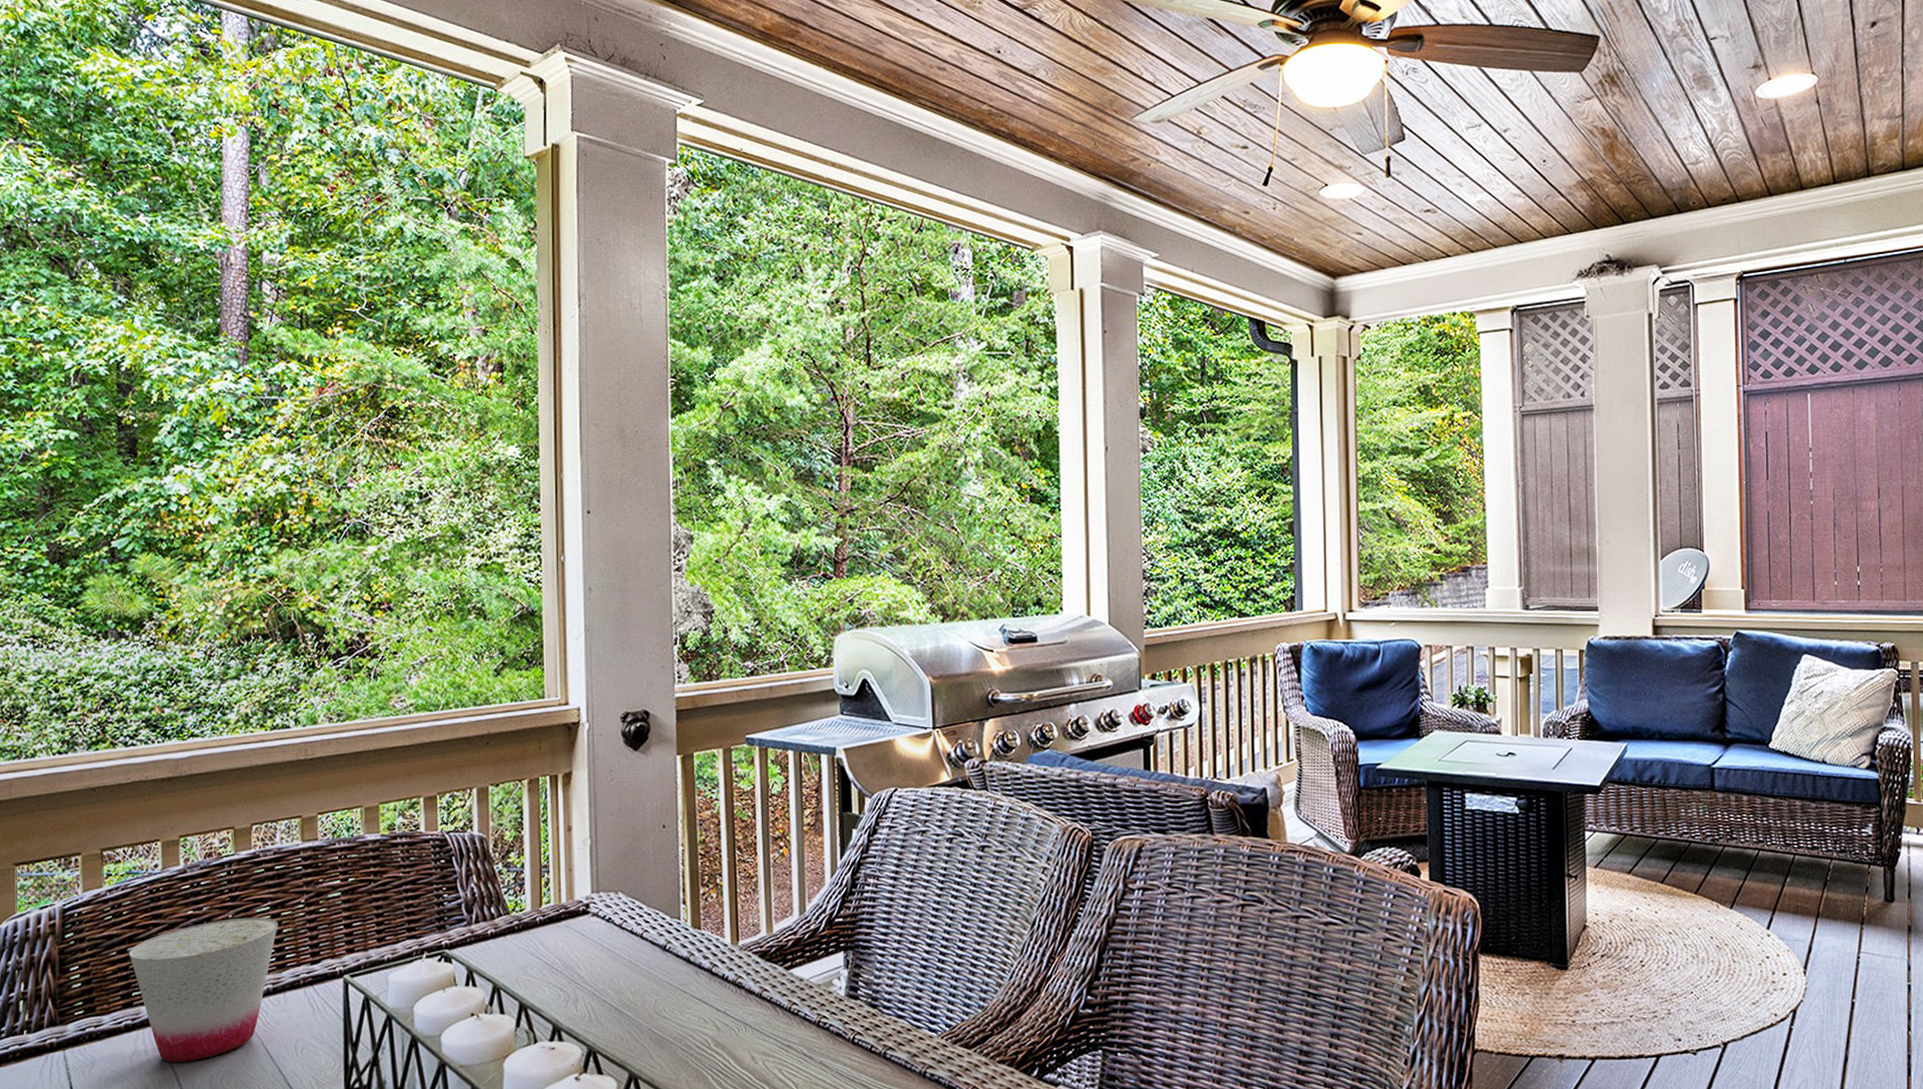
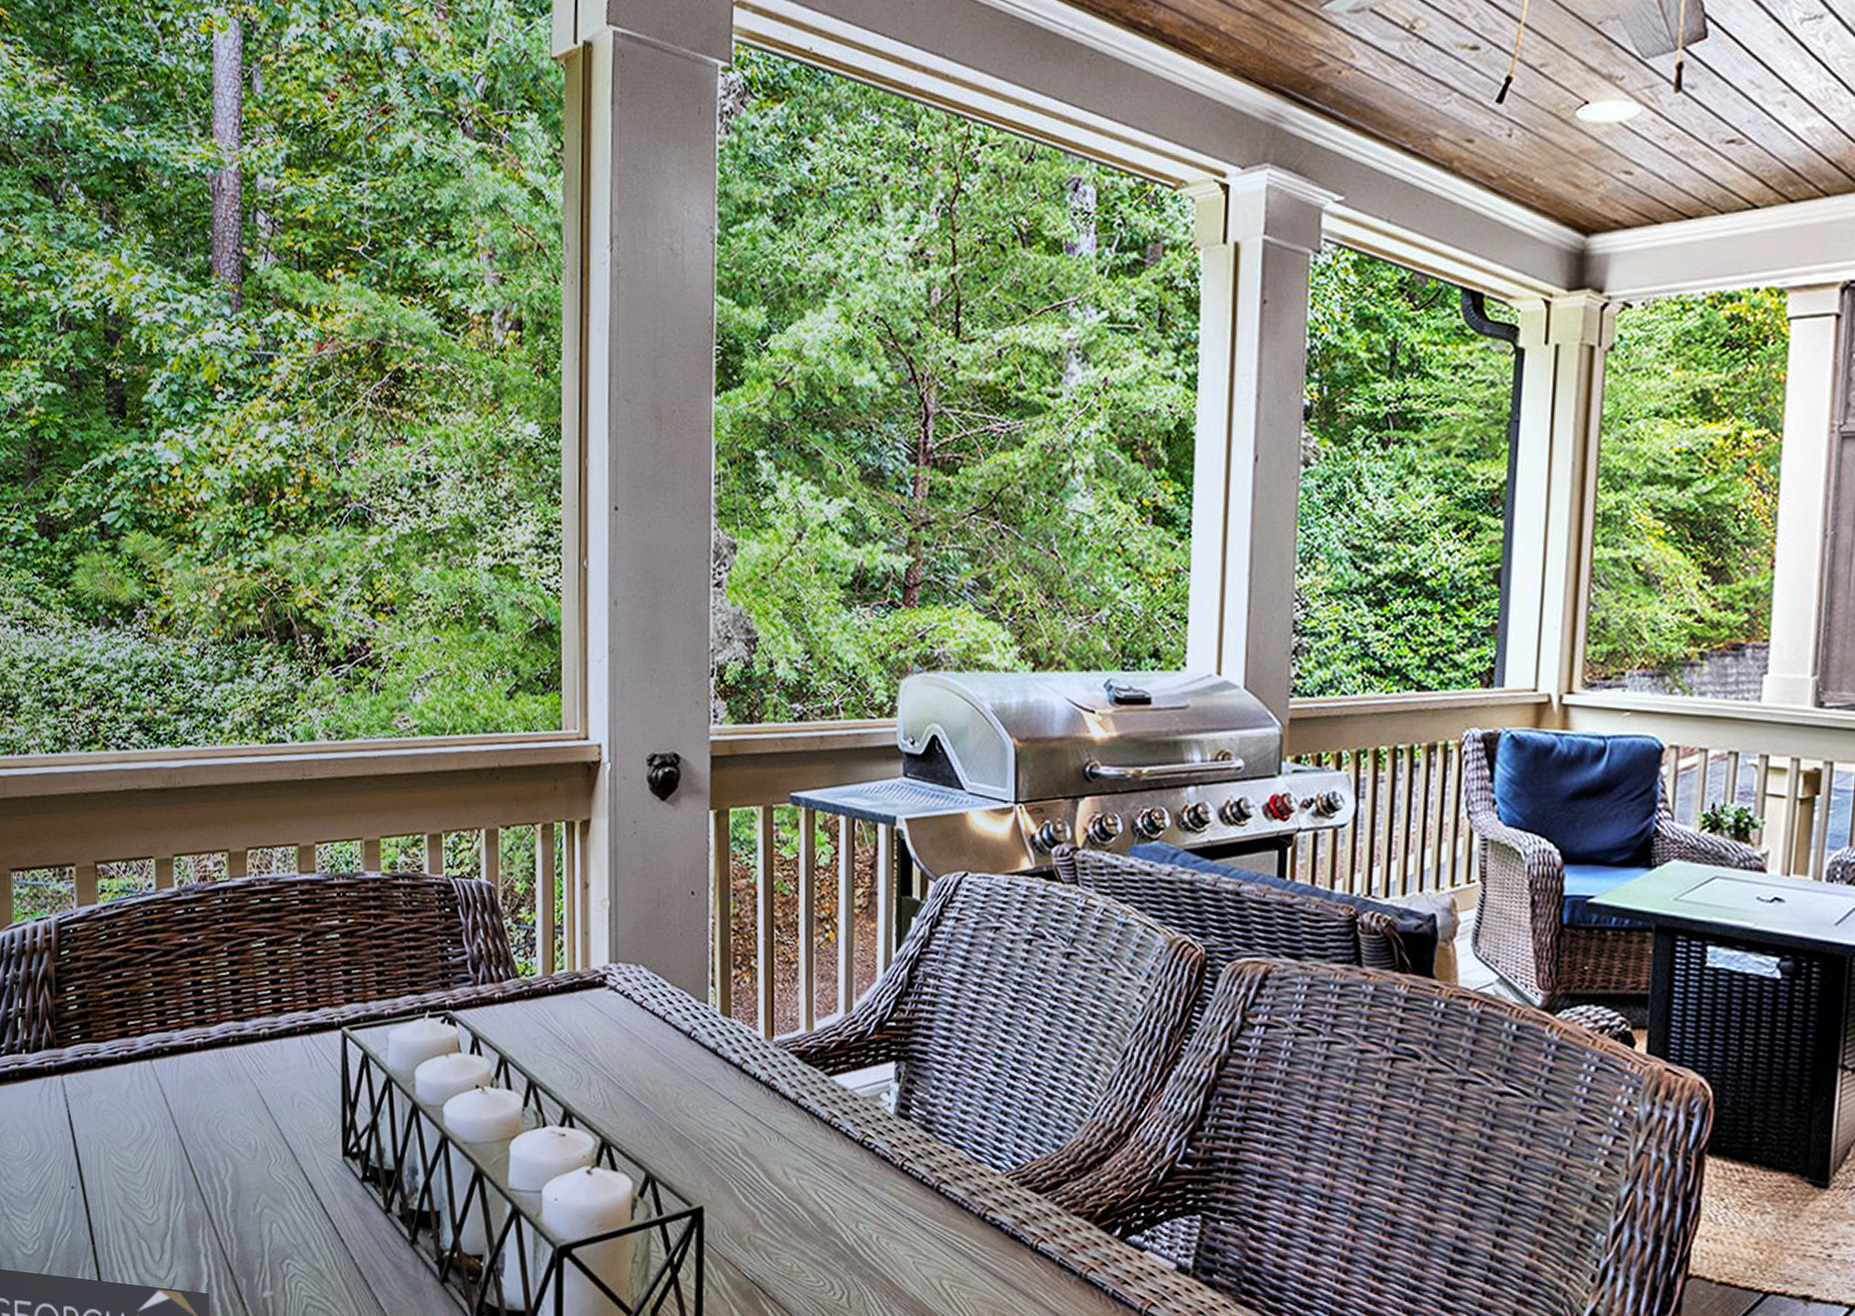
cup: present [129,917,278,1062] -> none [124,951,274,1103]

